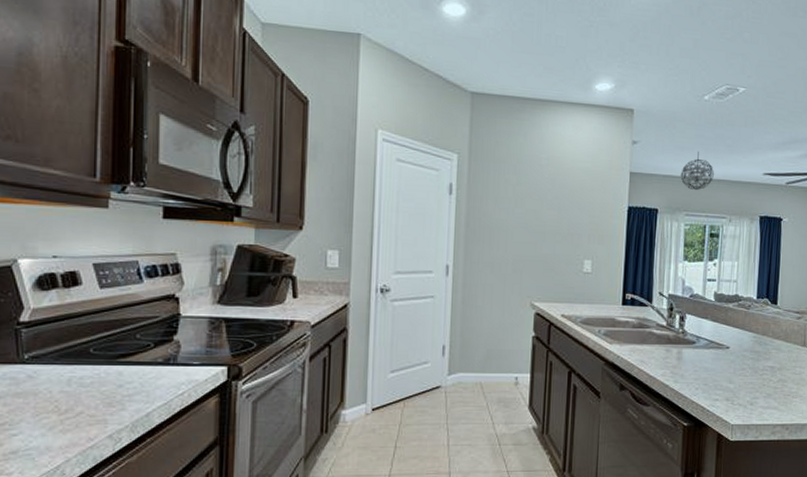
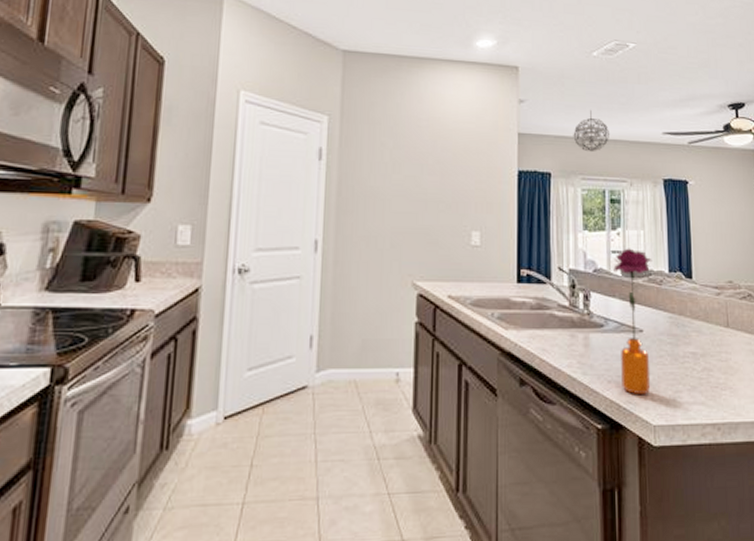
flower: none [707,277,743,400] -> present [613,248,652,395]

